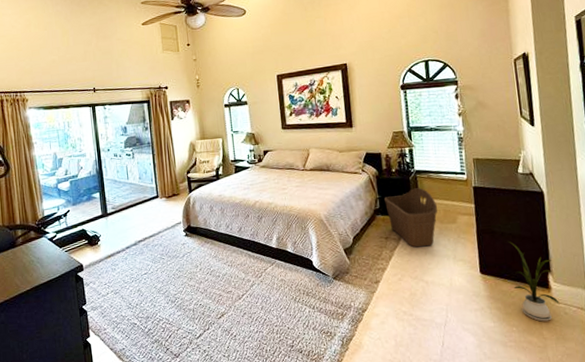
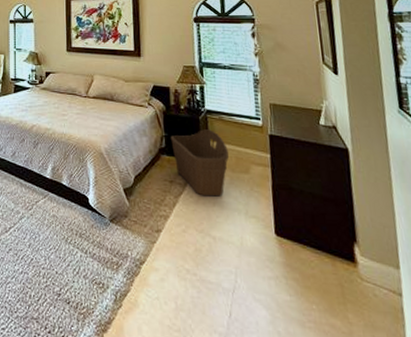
house plant: present [509,242,560,322] -> none [308,202,368,302]

